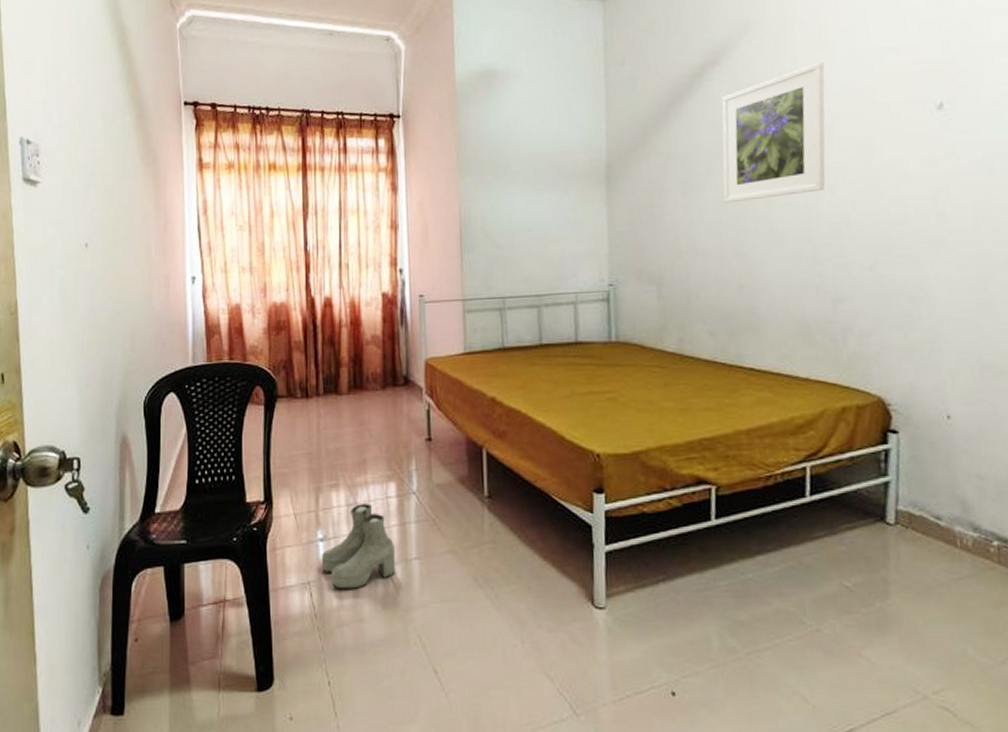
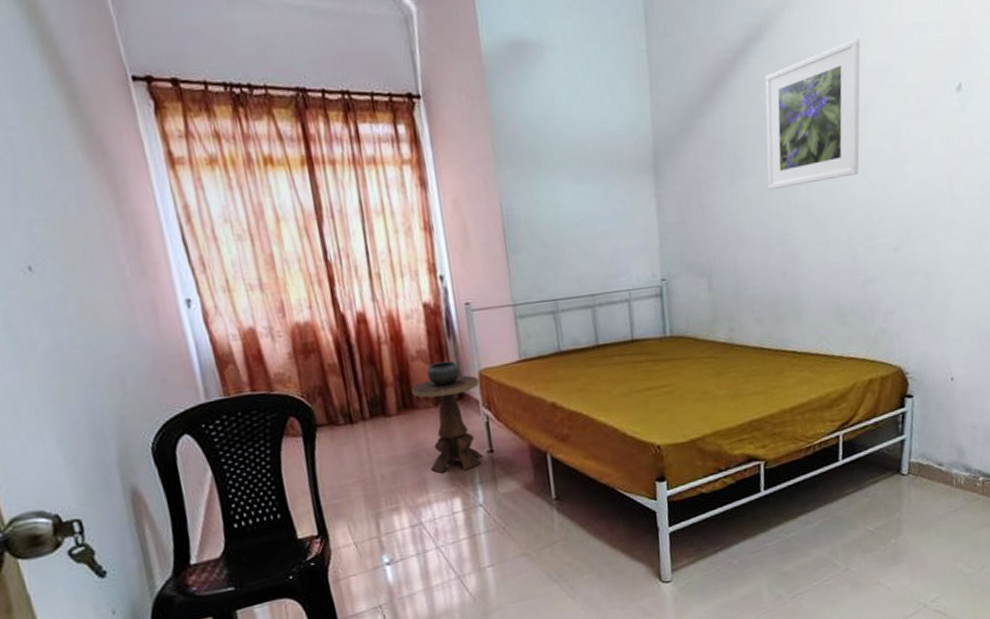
boots: present [321,504,395,589] -> none [390,522,470,607]
side table: none [363,347,424,456] -> present [411,360,484,473]

